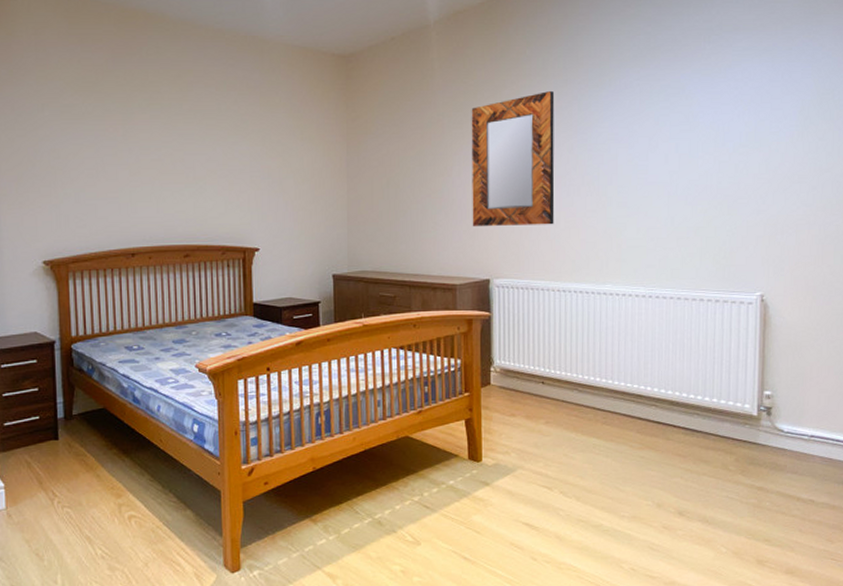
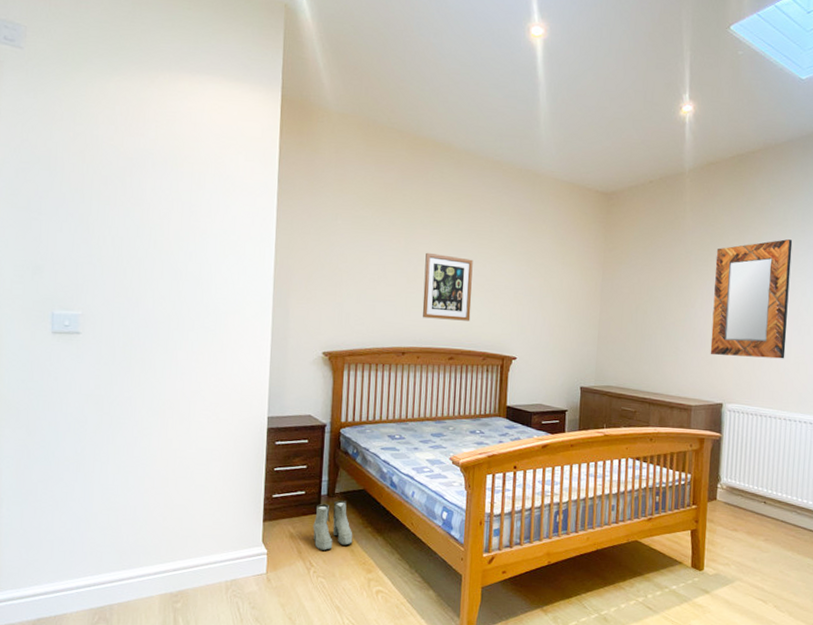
boots: none [52,422,97,478] -> present [313,500,353,551]
wall art: none [148,139,204,214] -> present [422,252,473,321]

